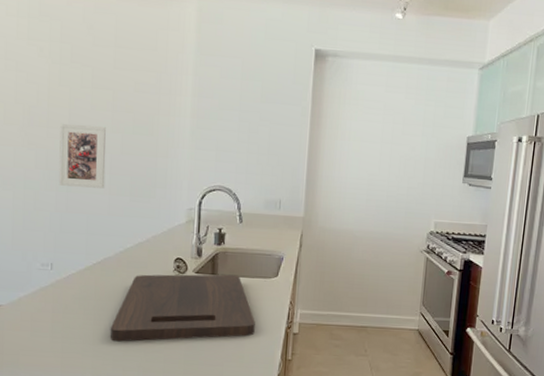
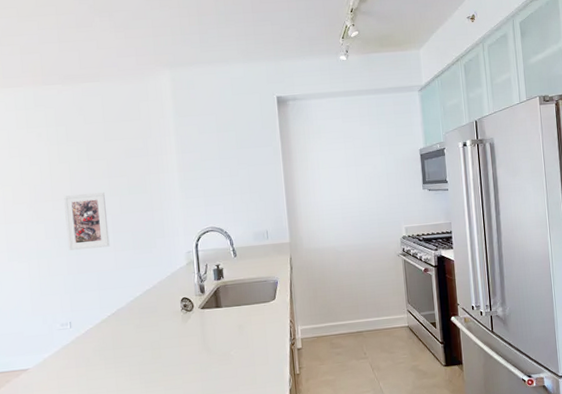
cutting board: present [109,274,255,342] -> none [130,304,263,385]

